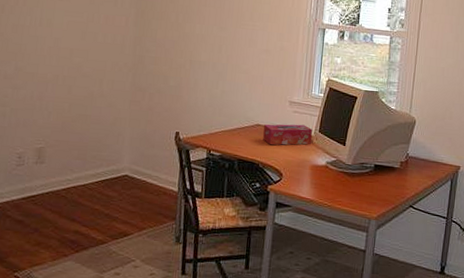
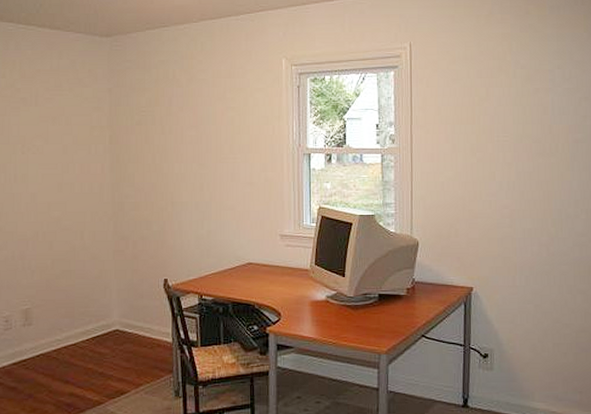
tissue box: present [263,124,312,146] -> none [256,258,308,284]

